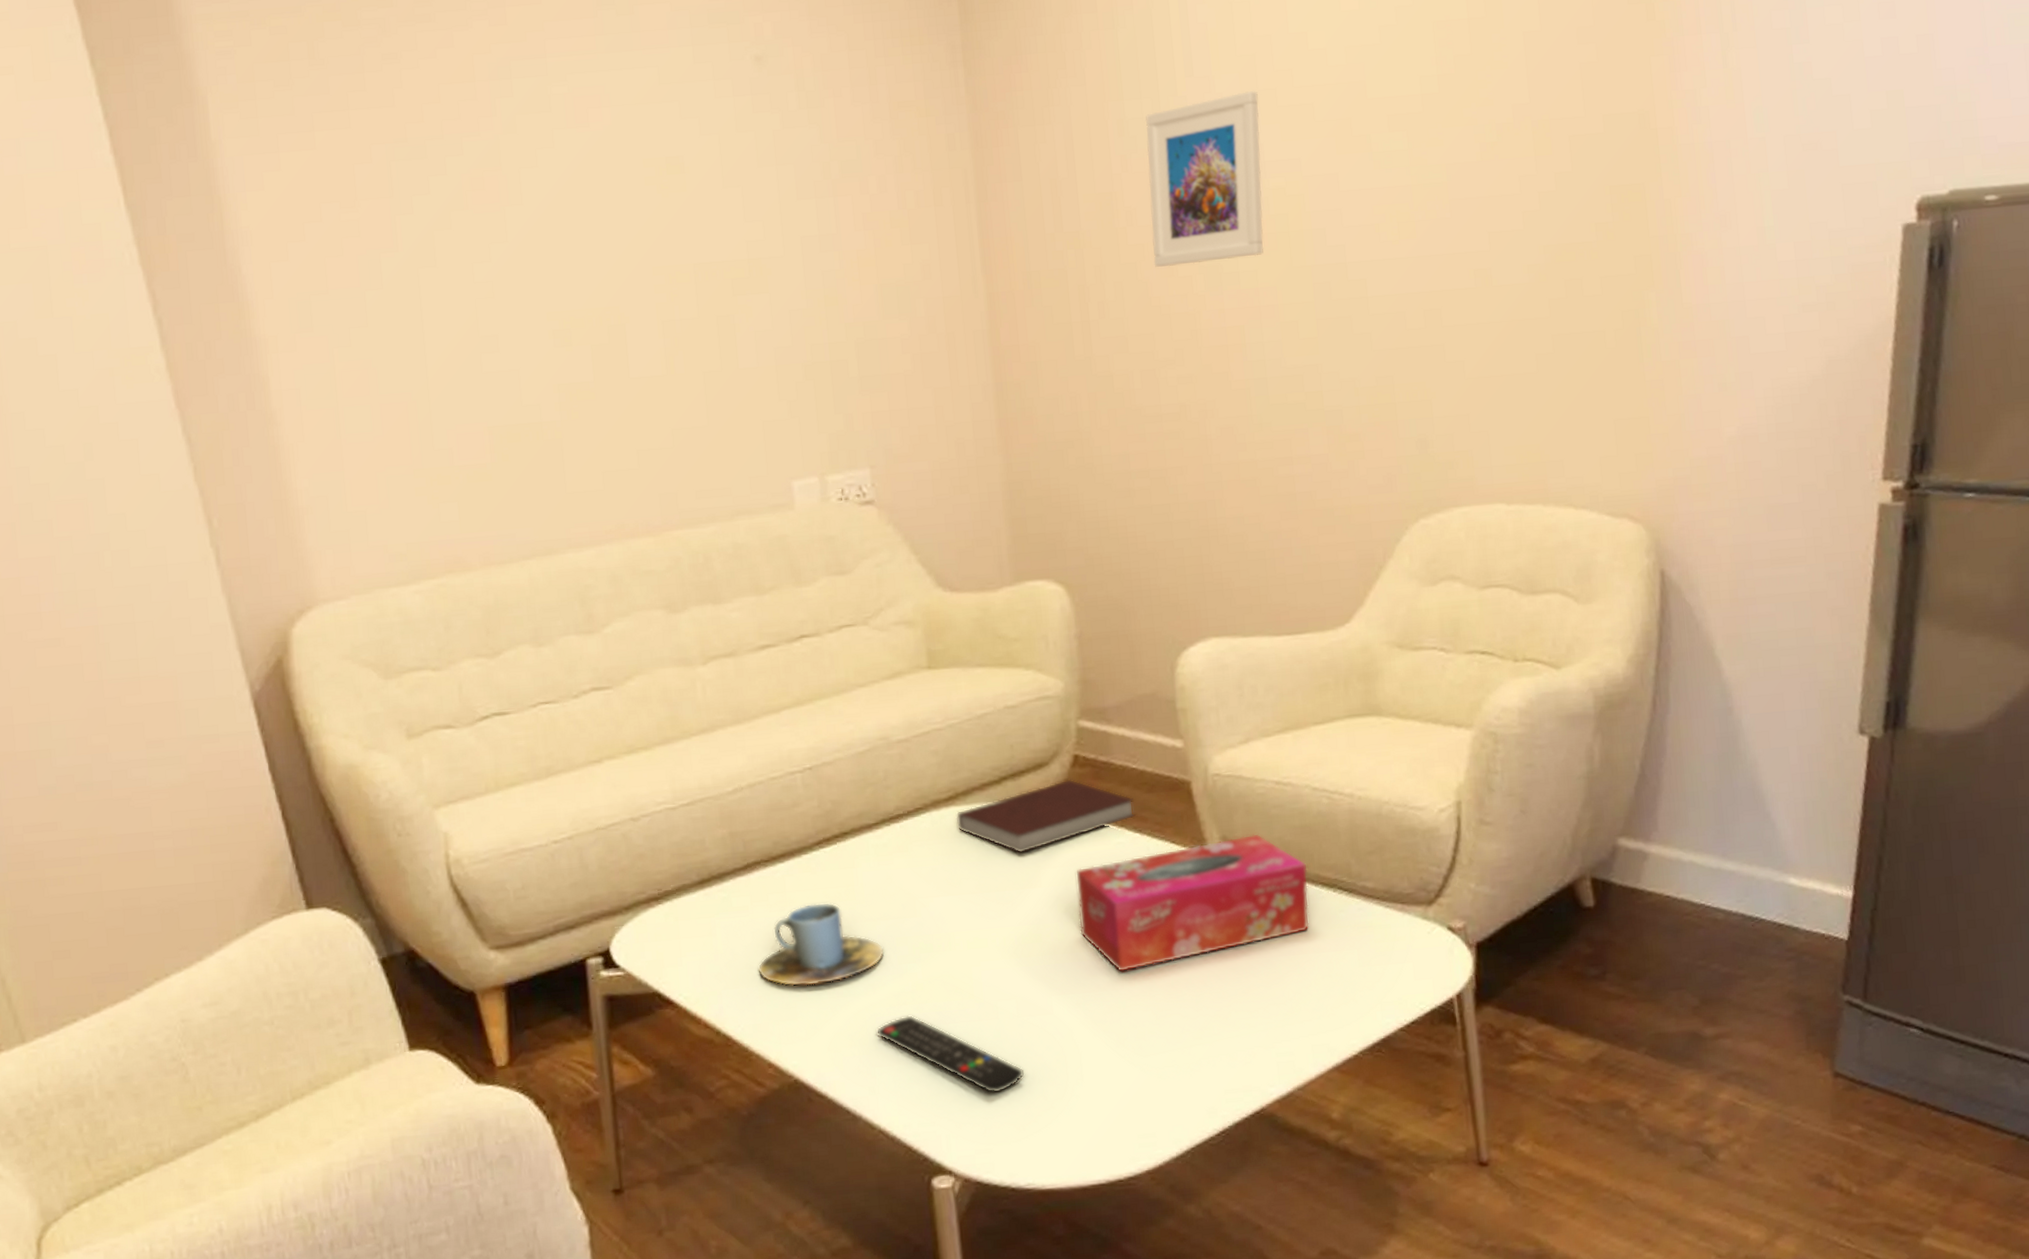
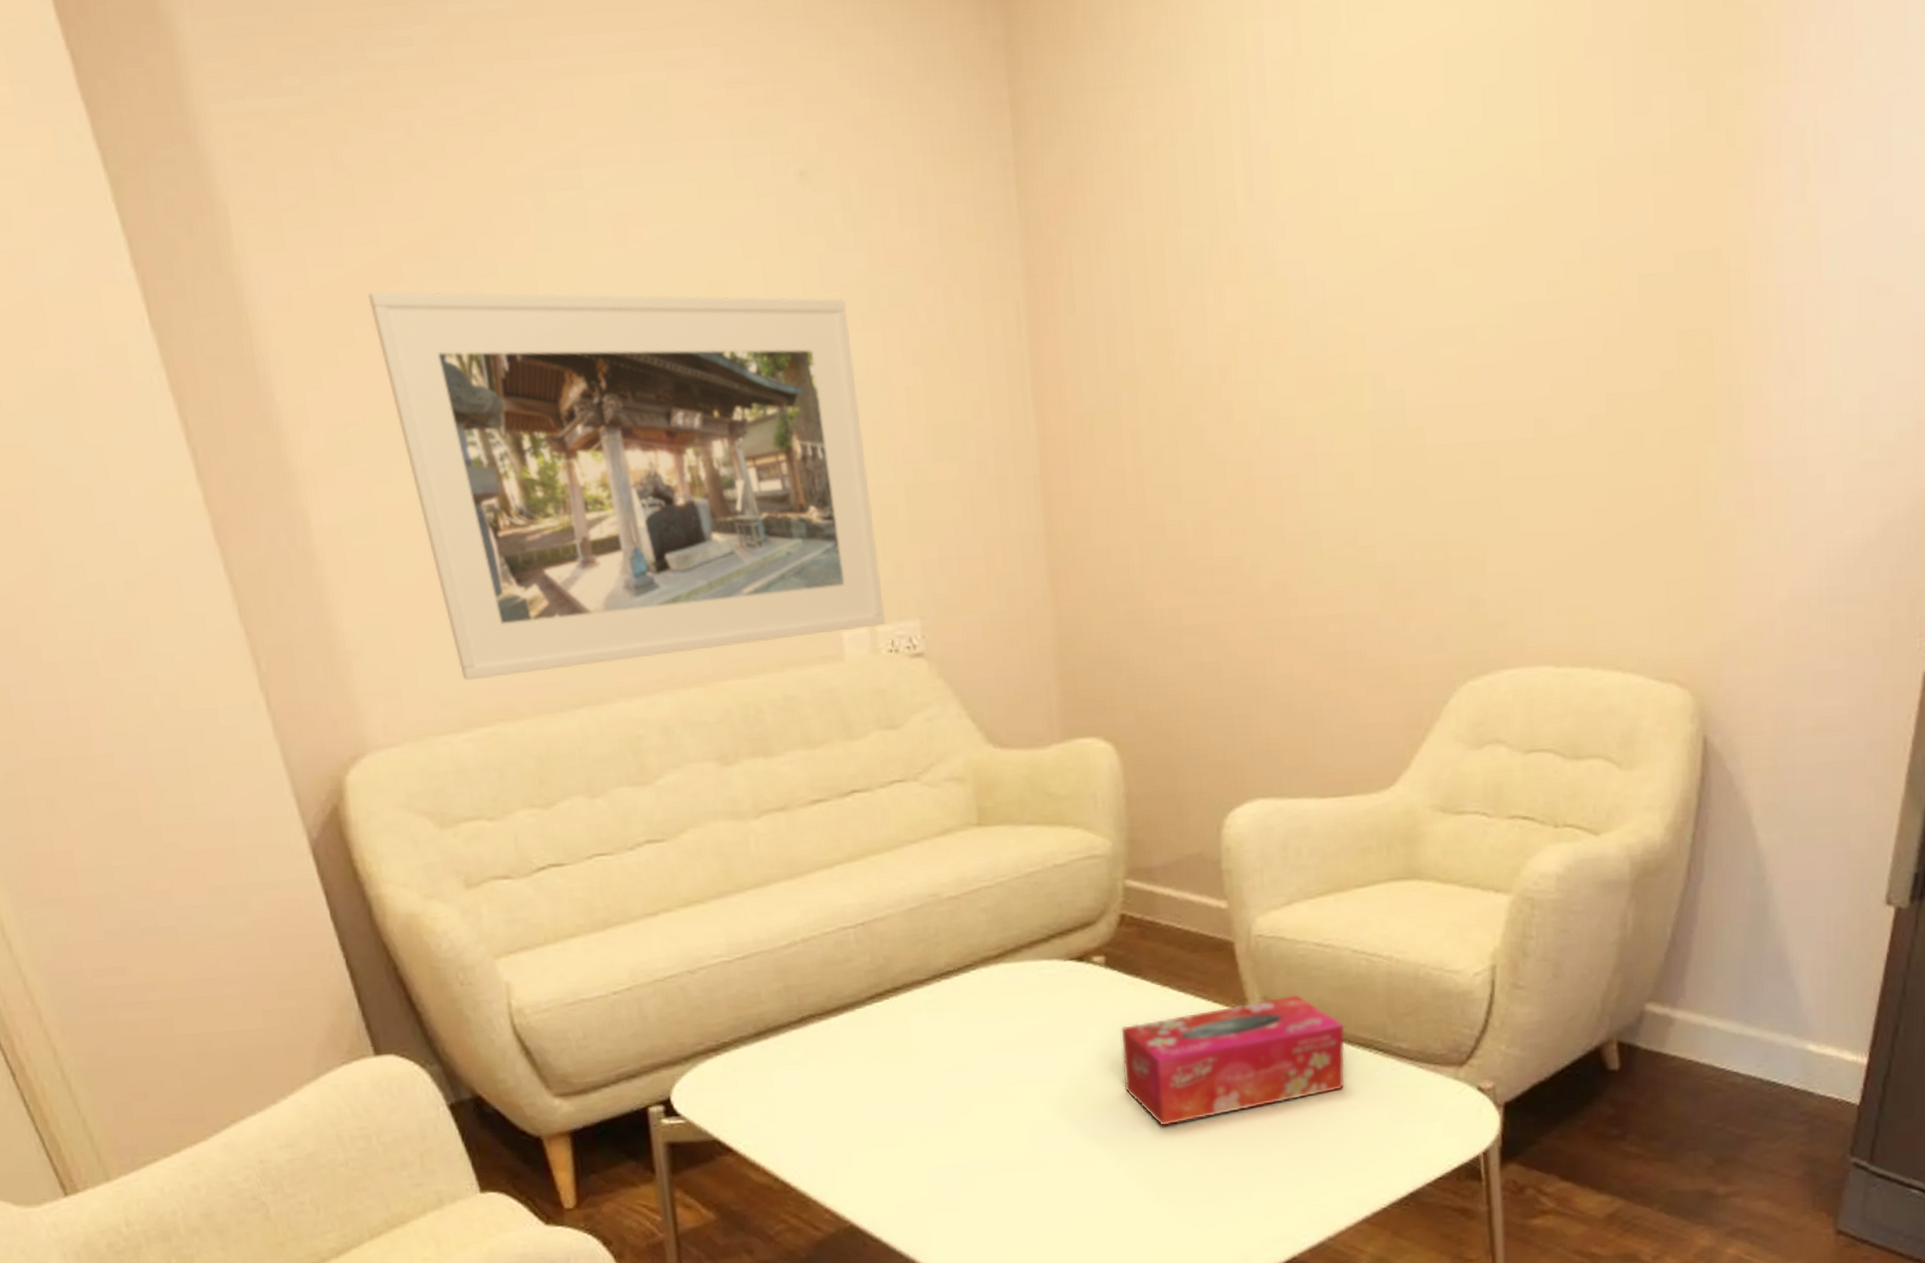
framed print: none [337,170,836,534] -> present [368,291,886,681]
cup: present [758,902,885,987] -> none [813,1055,936,1137]
remote control: present [876,1015,1025,1094] -> none [927,1165,1070,1240]
notebook: present [955,779,1136,854] -> none [1005,938,1180,1011]
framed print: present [1145,91,1264,267] -> none [1203,219,1322,411]

